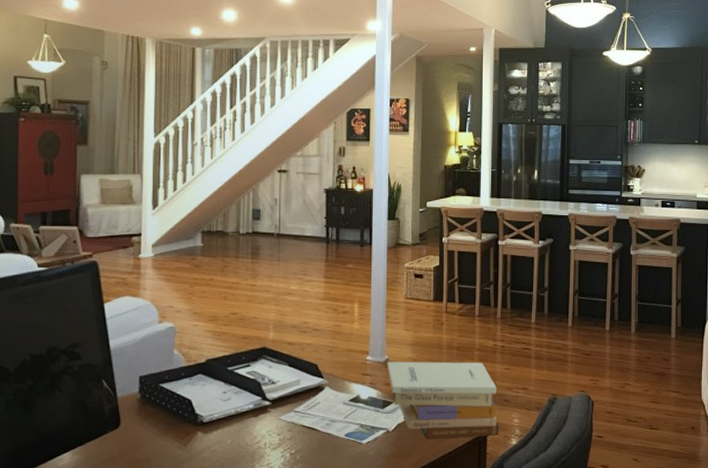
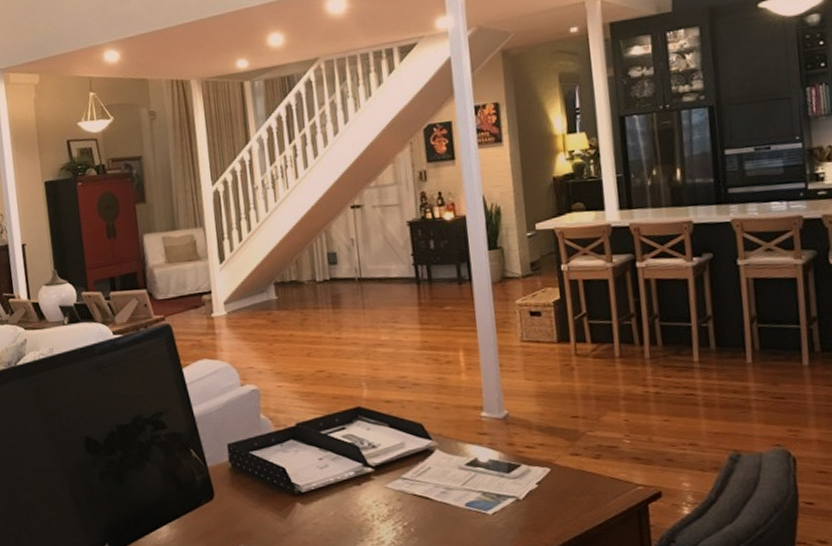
books: present [386,361,499,440] -> none [507,414,664,509]

